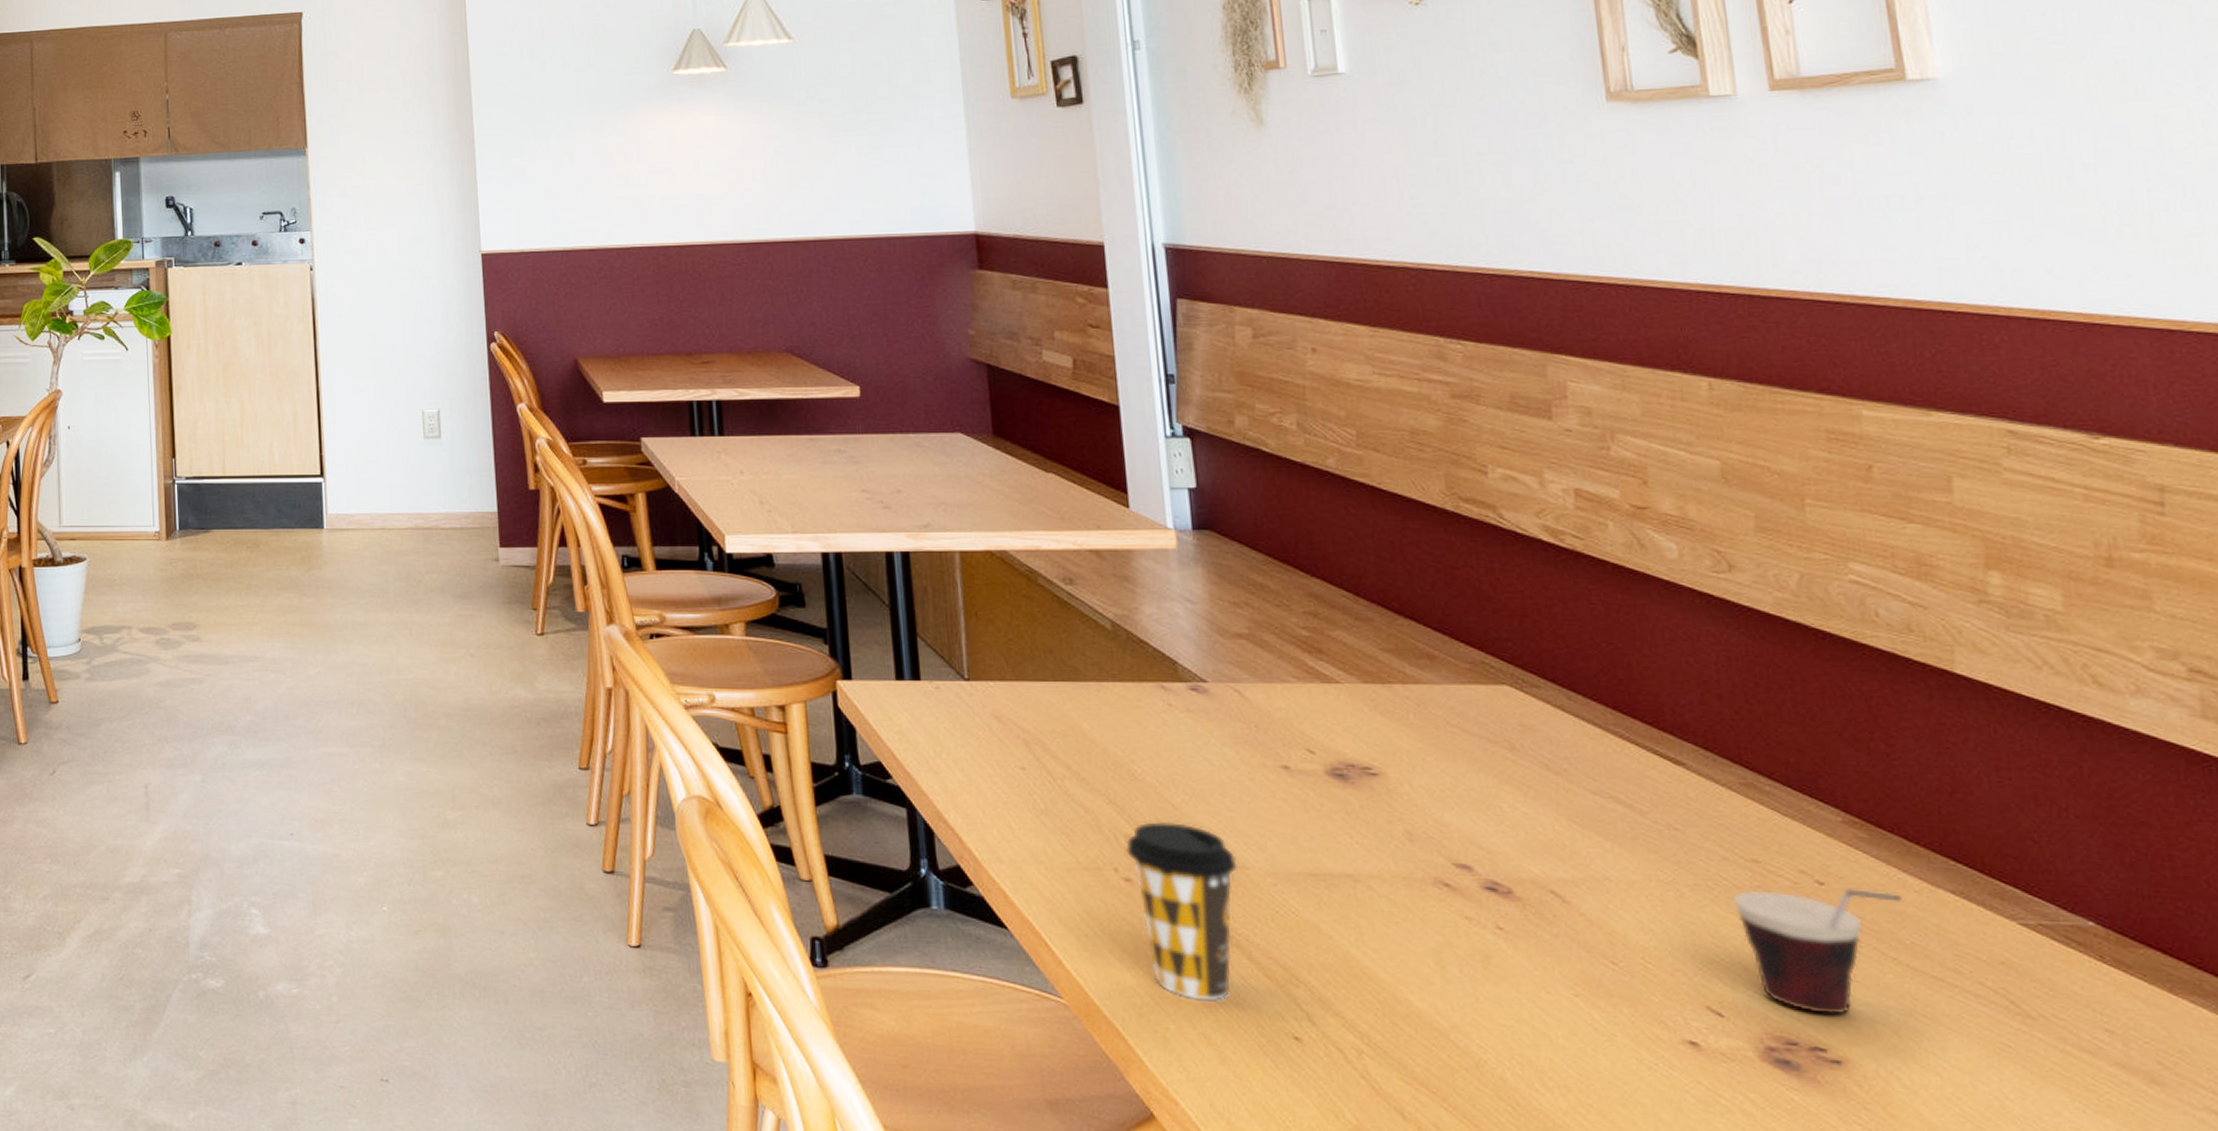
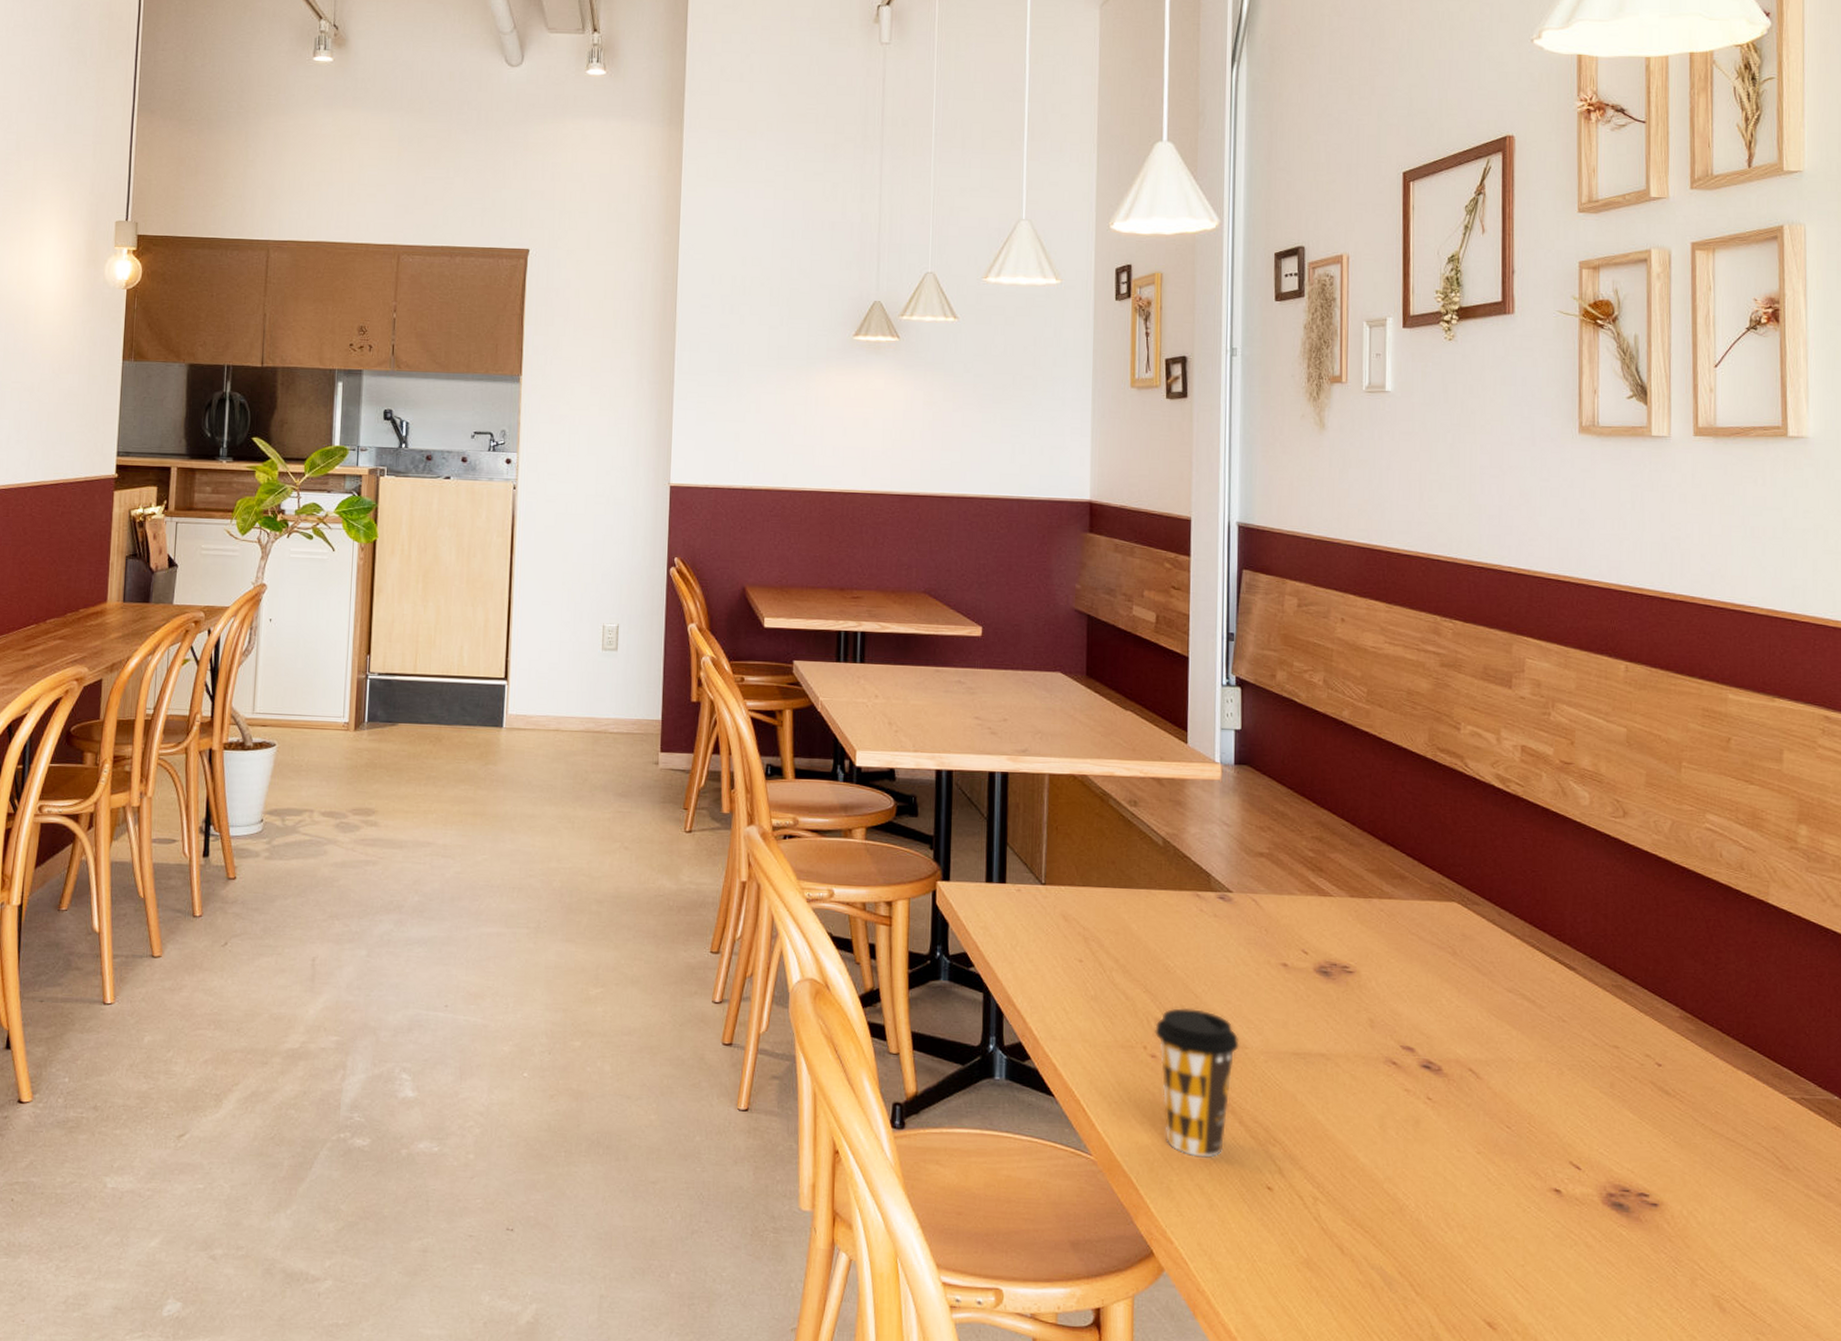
cup: present [1733,887,1902,1015] -> none [1597,1068,1713,1168]

